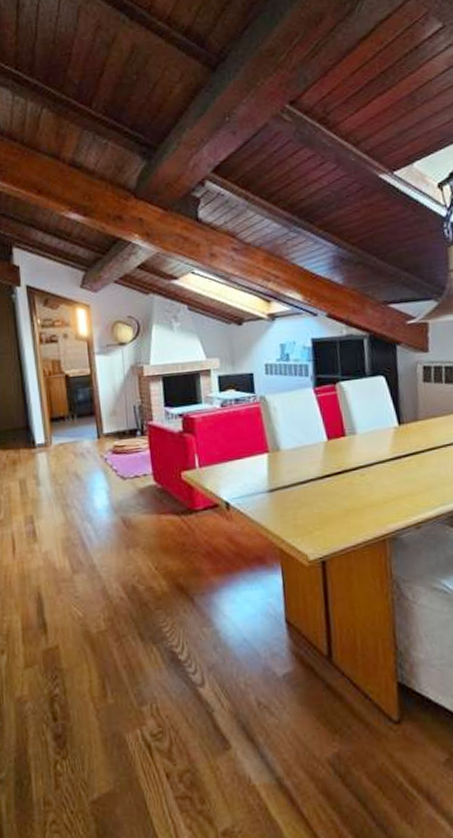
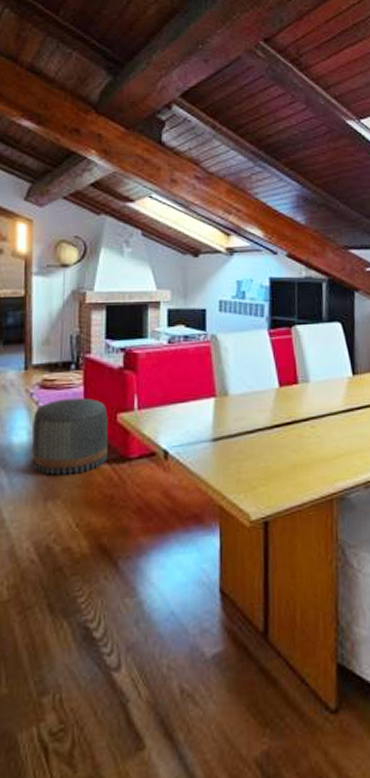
pouf: none [109,459,177,527] -> present [32,397,108,475]

